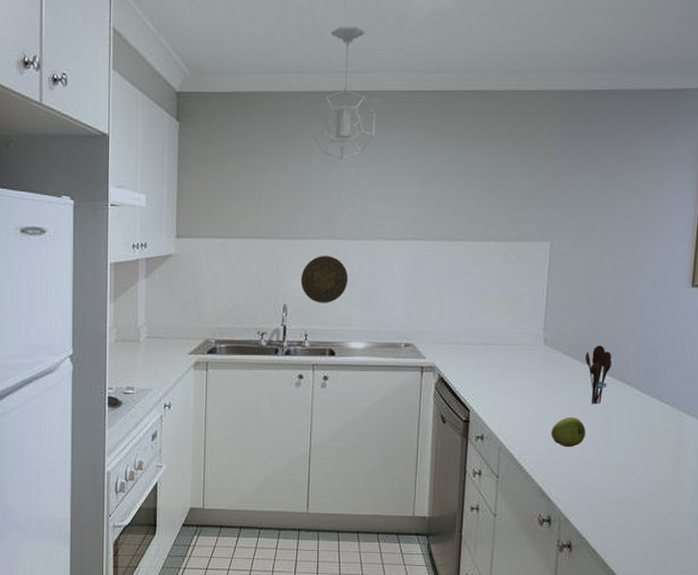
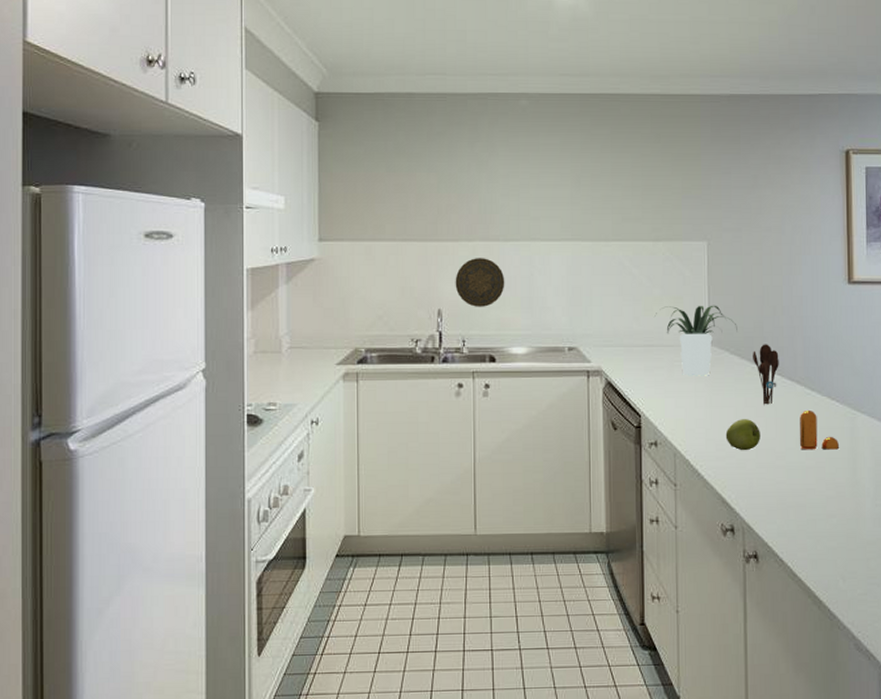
pendant light: present [312,27,375,159] -> none [458,31,523,160]
potted plant: none [491,305,573,374] -> present [654,305,737,375]
pepper shaker: none [623,410,664,450] -> present [799,409,840,450]

